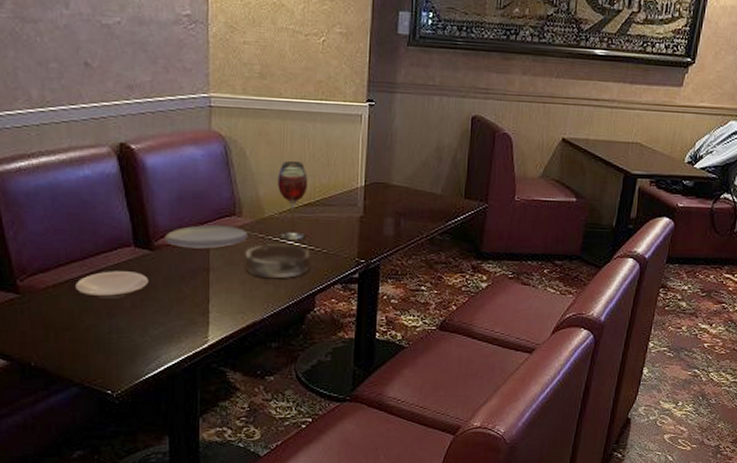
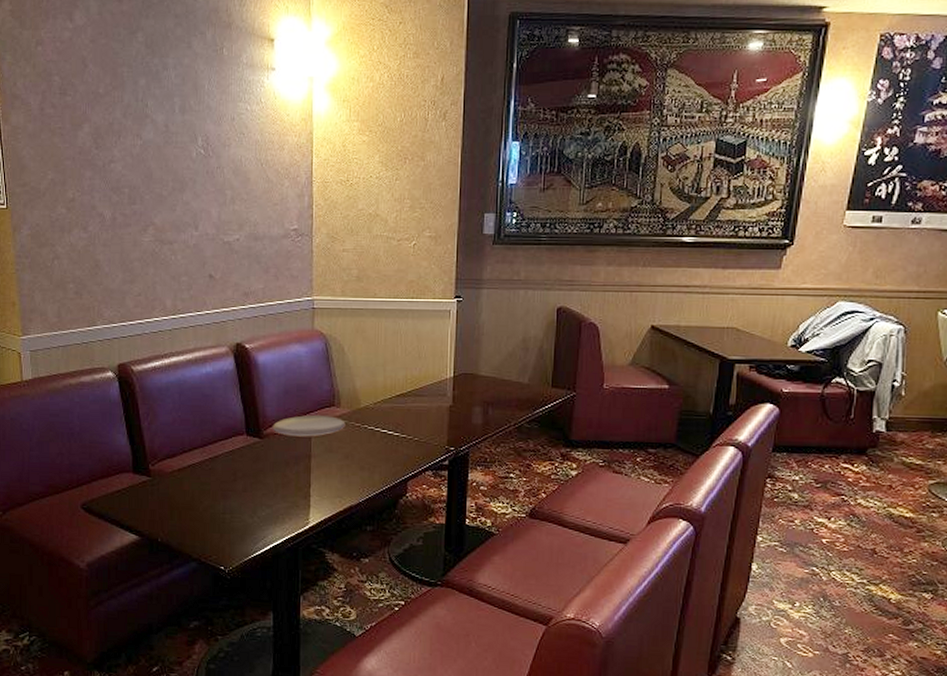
saucer: present [75,271,150,300] -> none [196,457,259,483]
ashtray: present [244,243,312,279] -> none [342,431,404,466]
wineglass: present [277,160,308,241] -> none [372,354,400,429]

